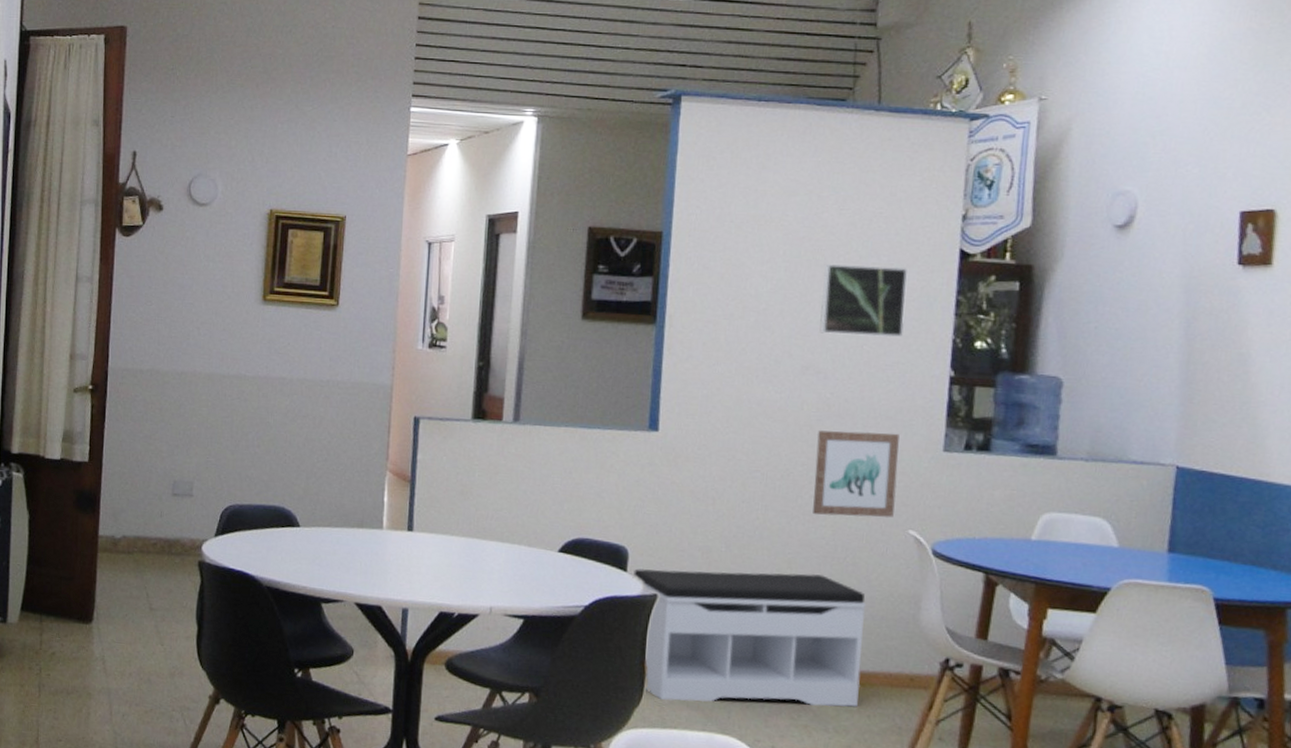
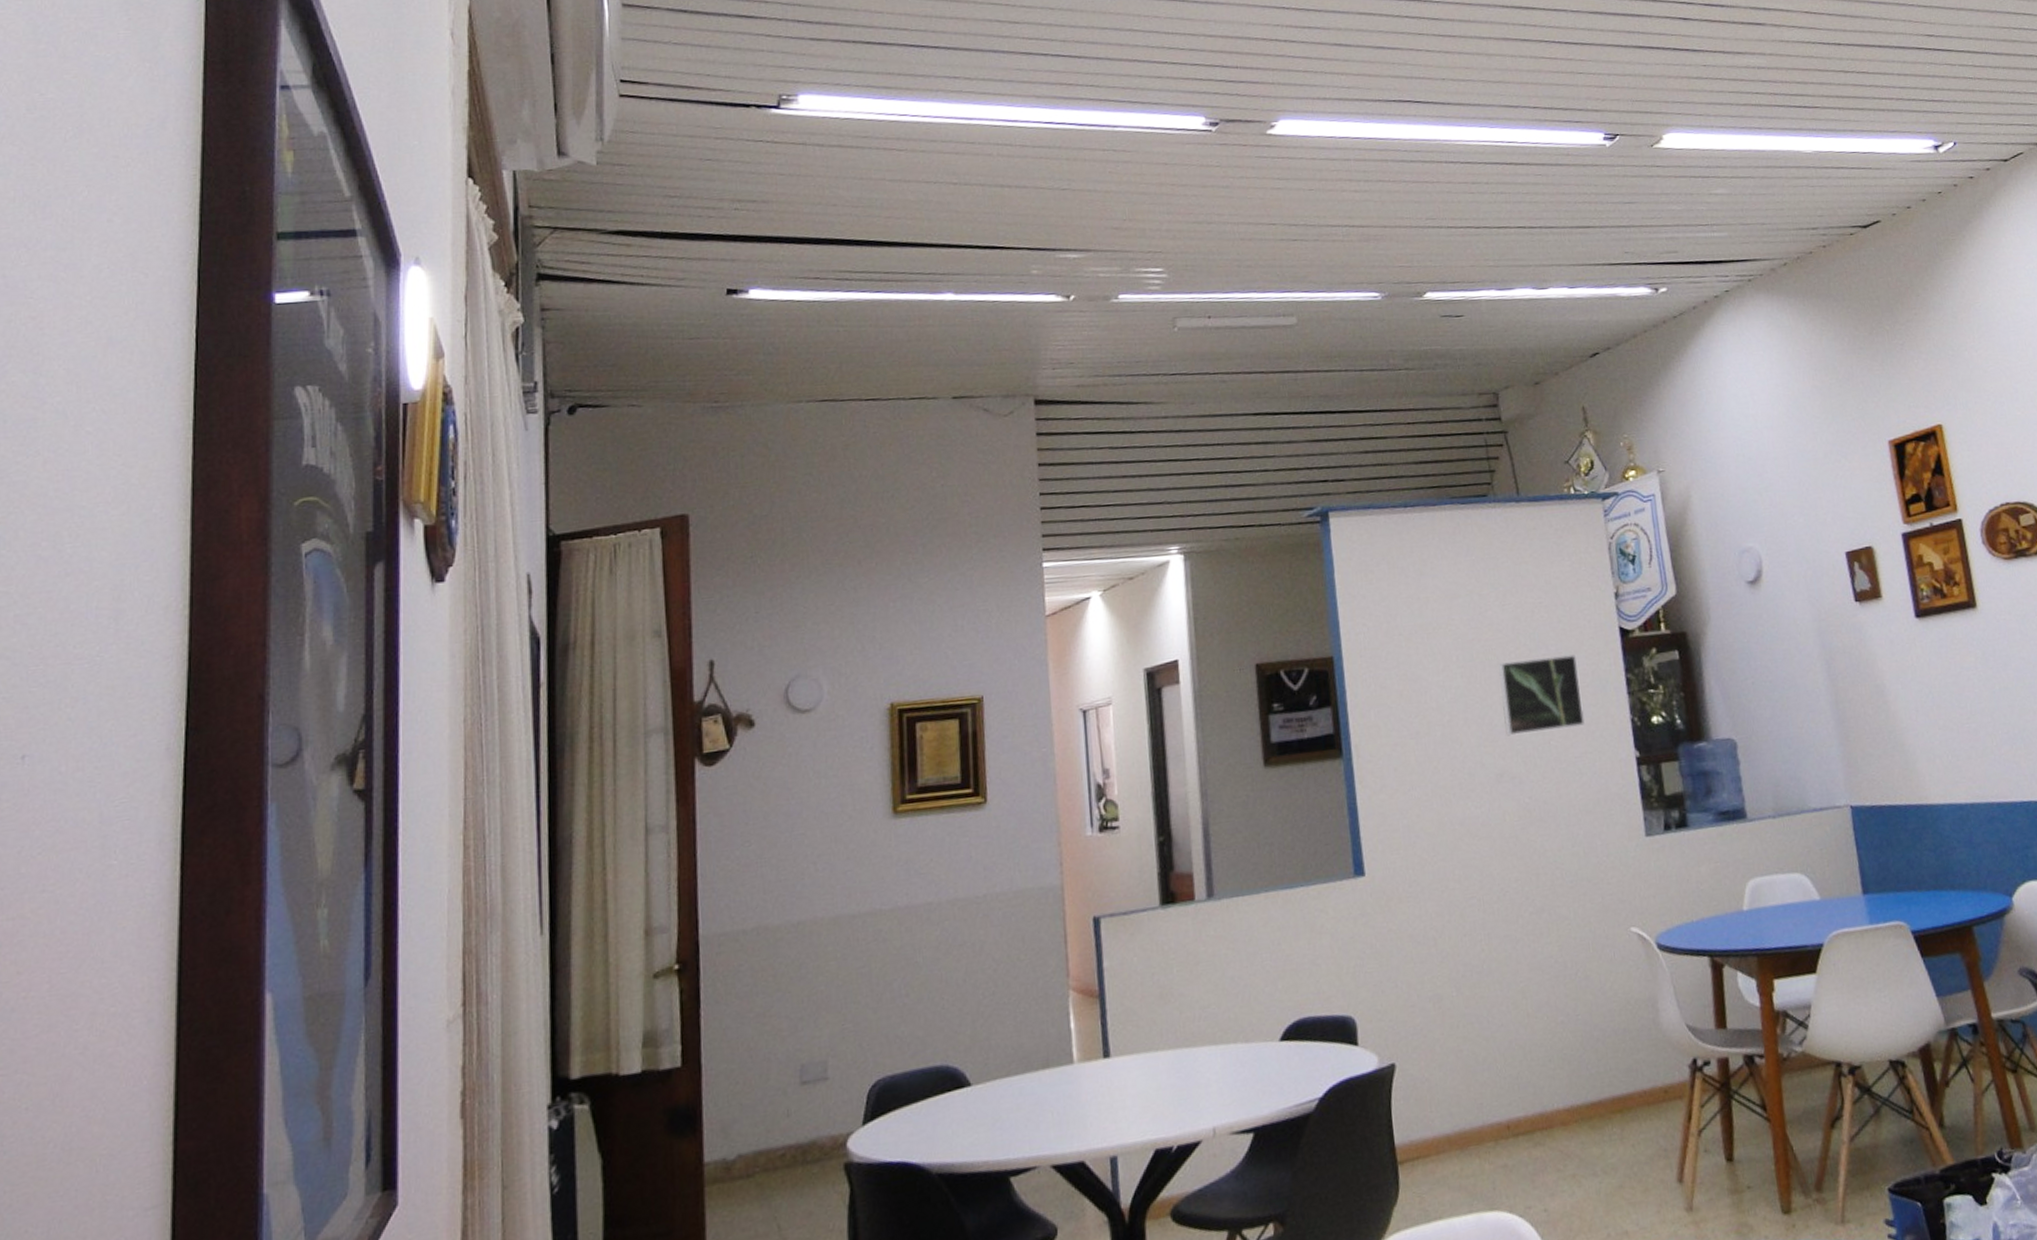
bench: present [632,568,867,707] -> none [1365,998,1620,1189]
wall art: present [813,430,900,518] -> none [1524,826,1614,933]

